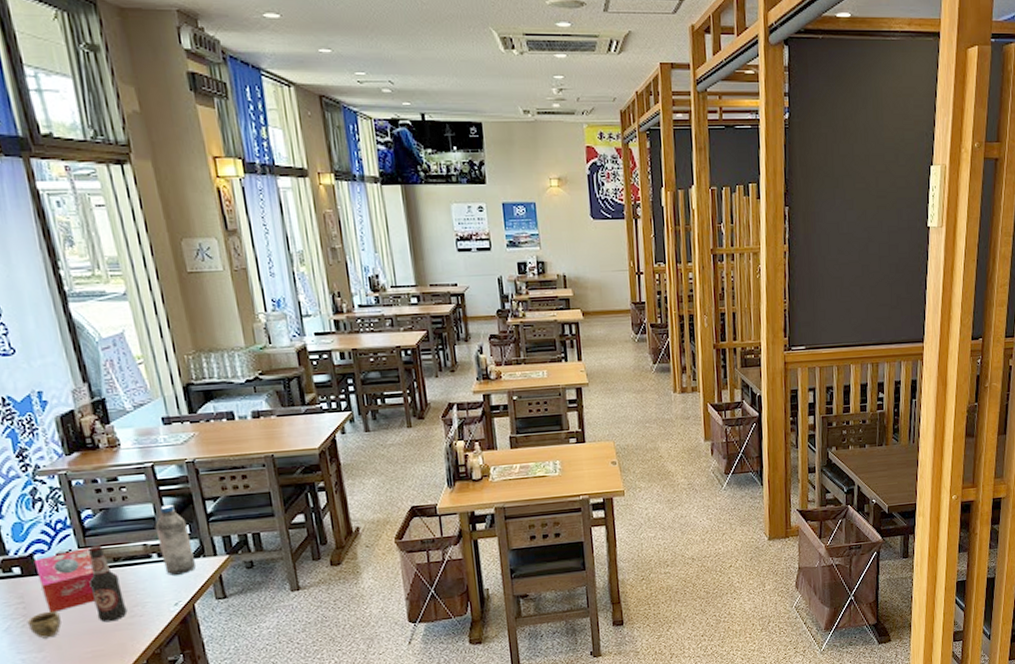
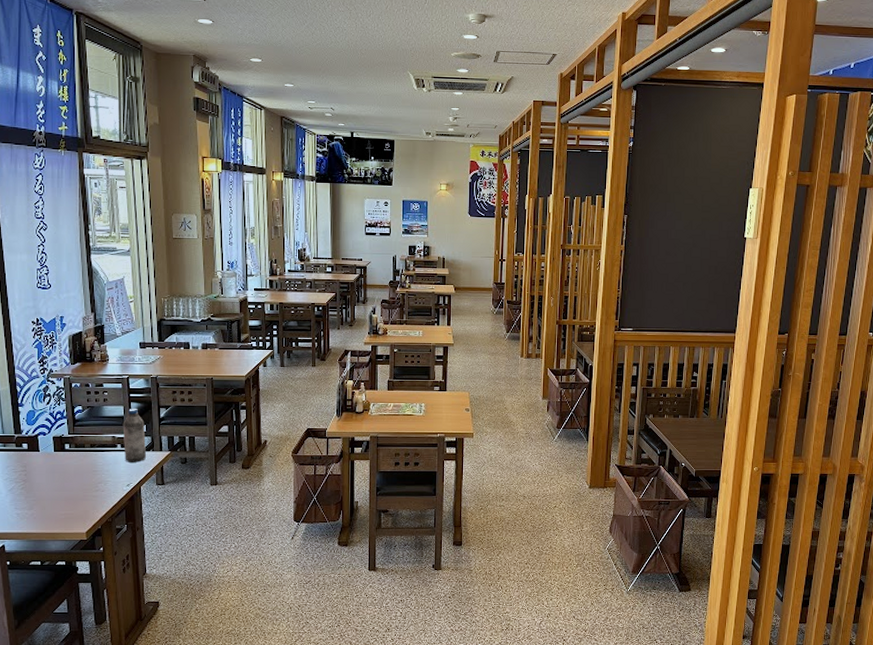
cup: present [27,610,62,639] -> none [25,479,48,500]
tissue box: present [33,548,96,612] -> none [37,435,76,480]
bottle: present [88,545,128,623] -> none [72,434,94,493]

